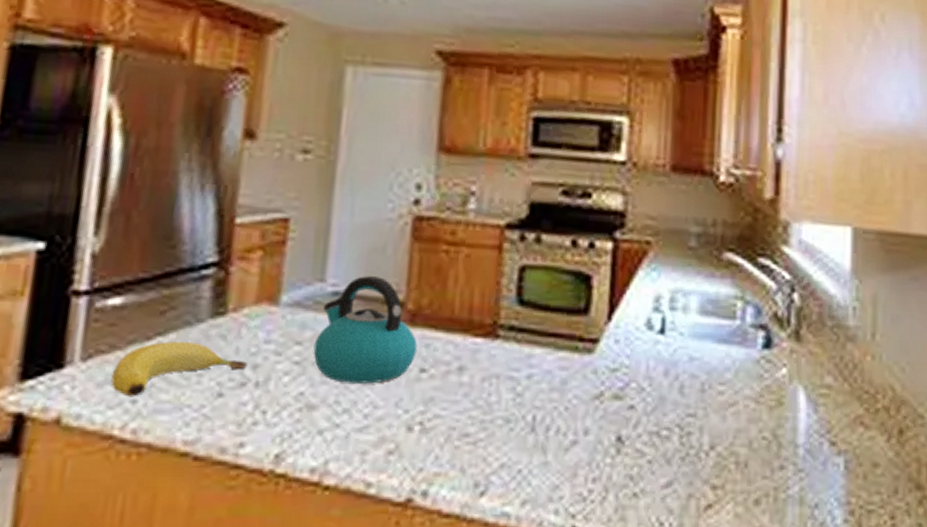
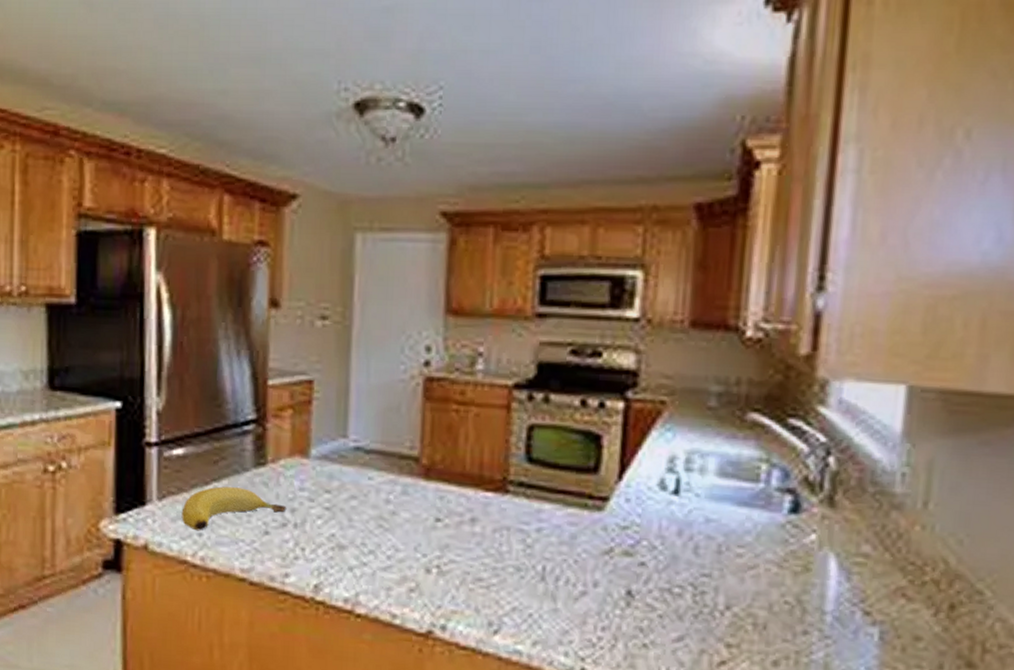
kettle: present [313,276,418,384] -> none [340,433,432,530]

